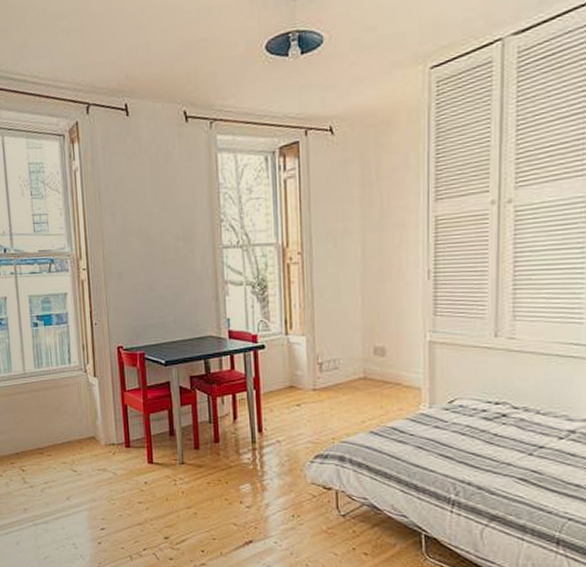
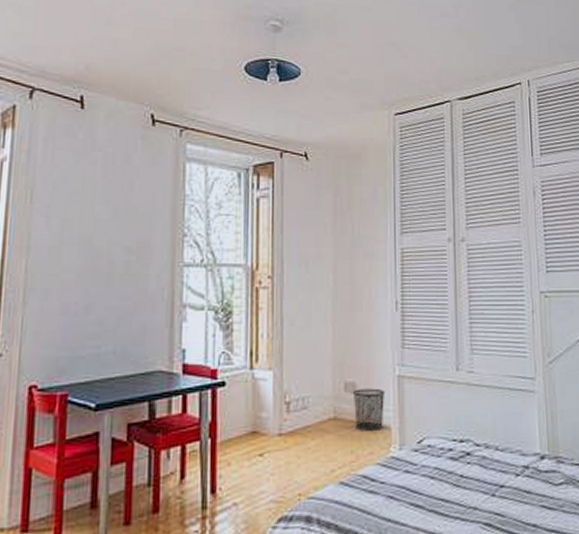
waste bin: none [382,352,416,390] -> present [352,388,386,431]

